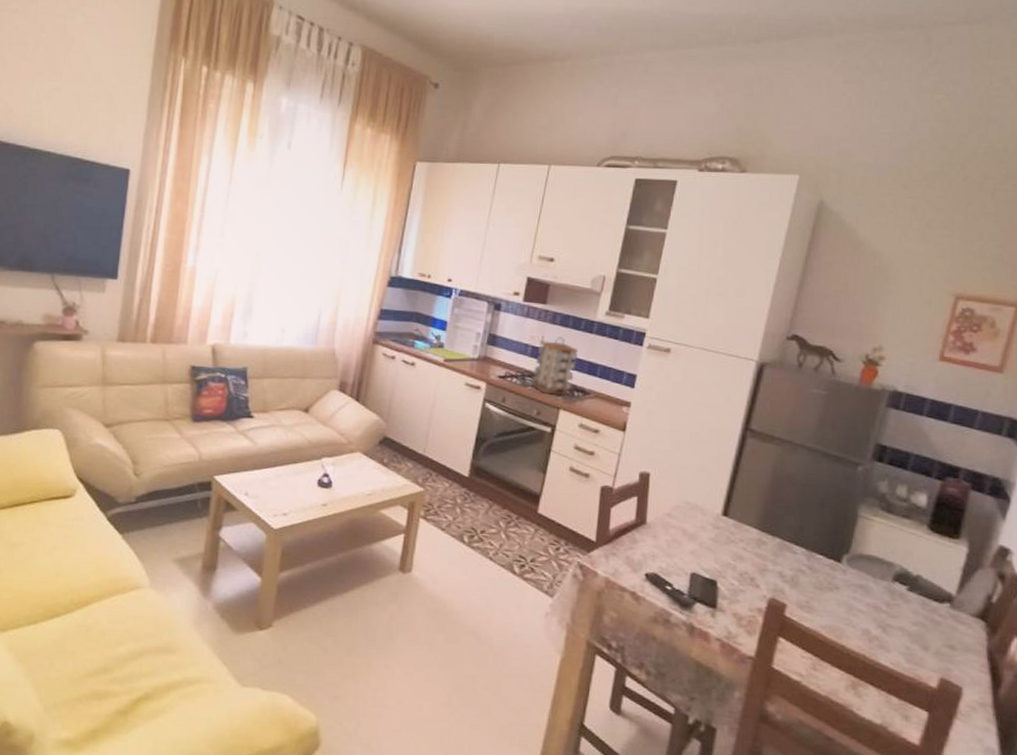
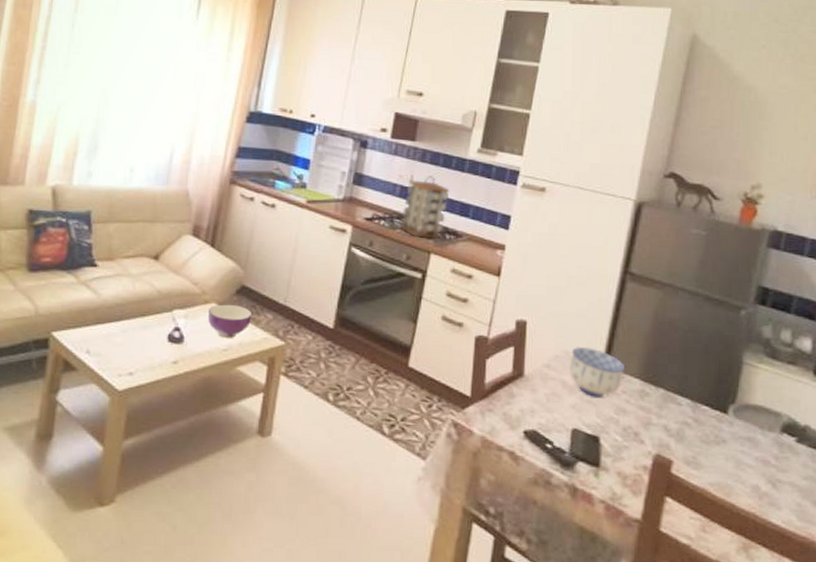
bowl: none [353,453,394,484] -> present [207,304,253,338]
bowl: none [688,497,744,545] -> present [568,346,626,397]

